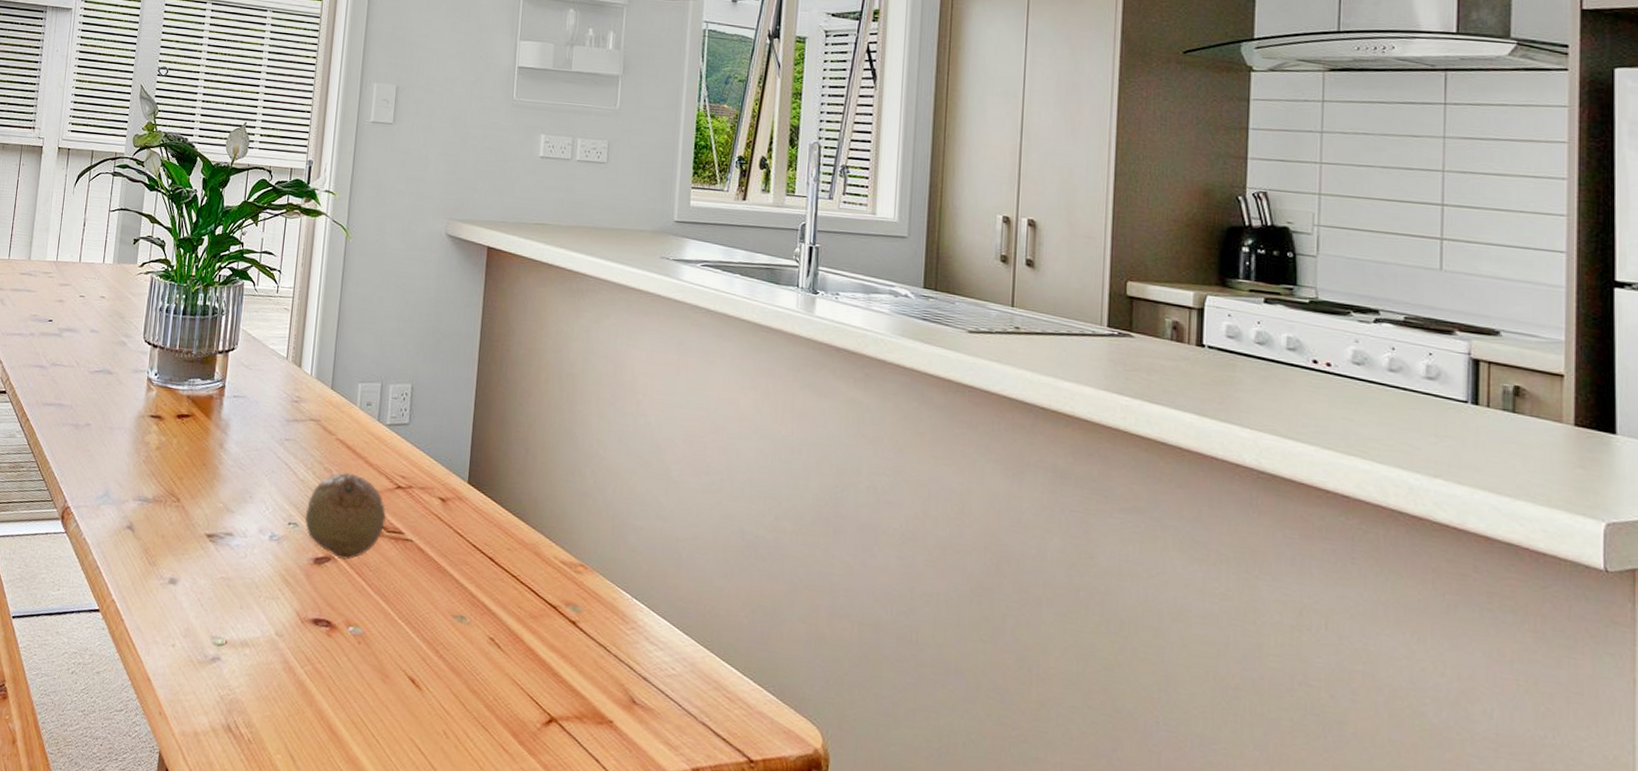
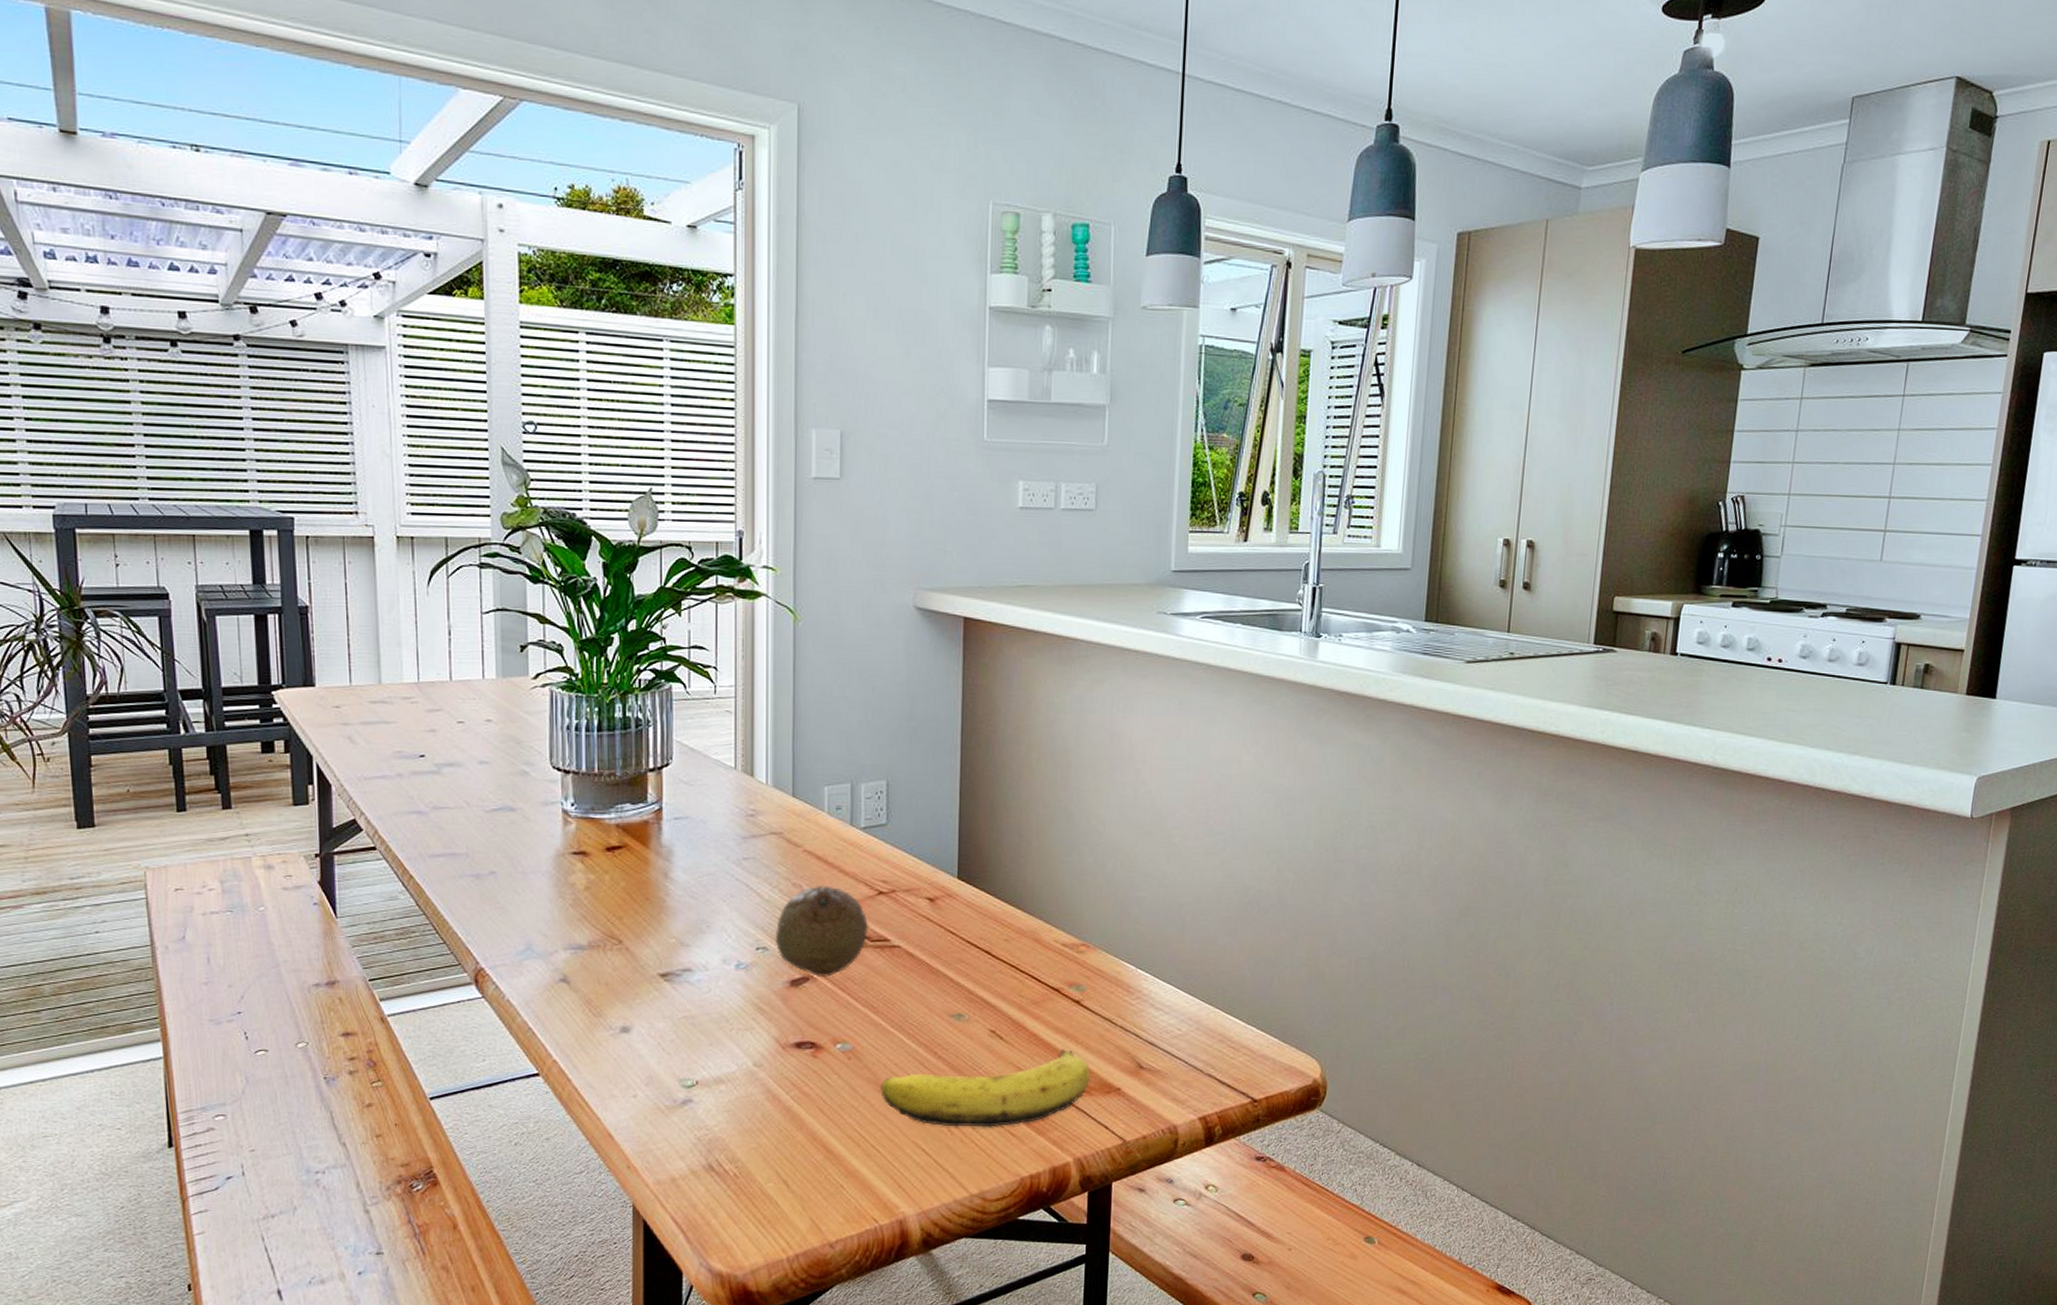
banana: none [384,667,584,741] -> present [880,1049,1091,1127]

